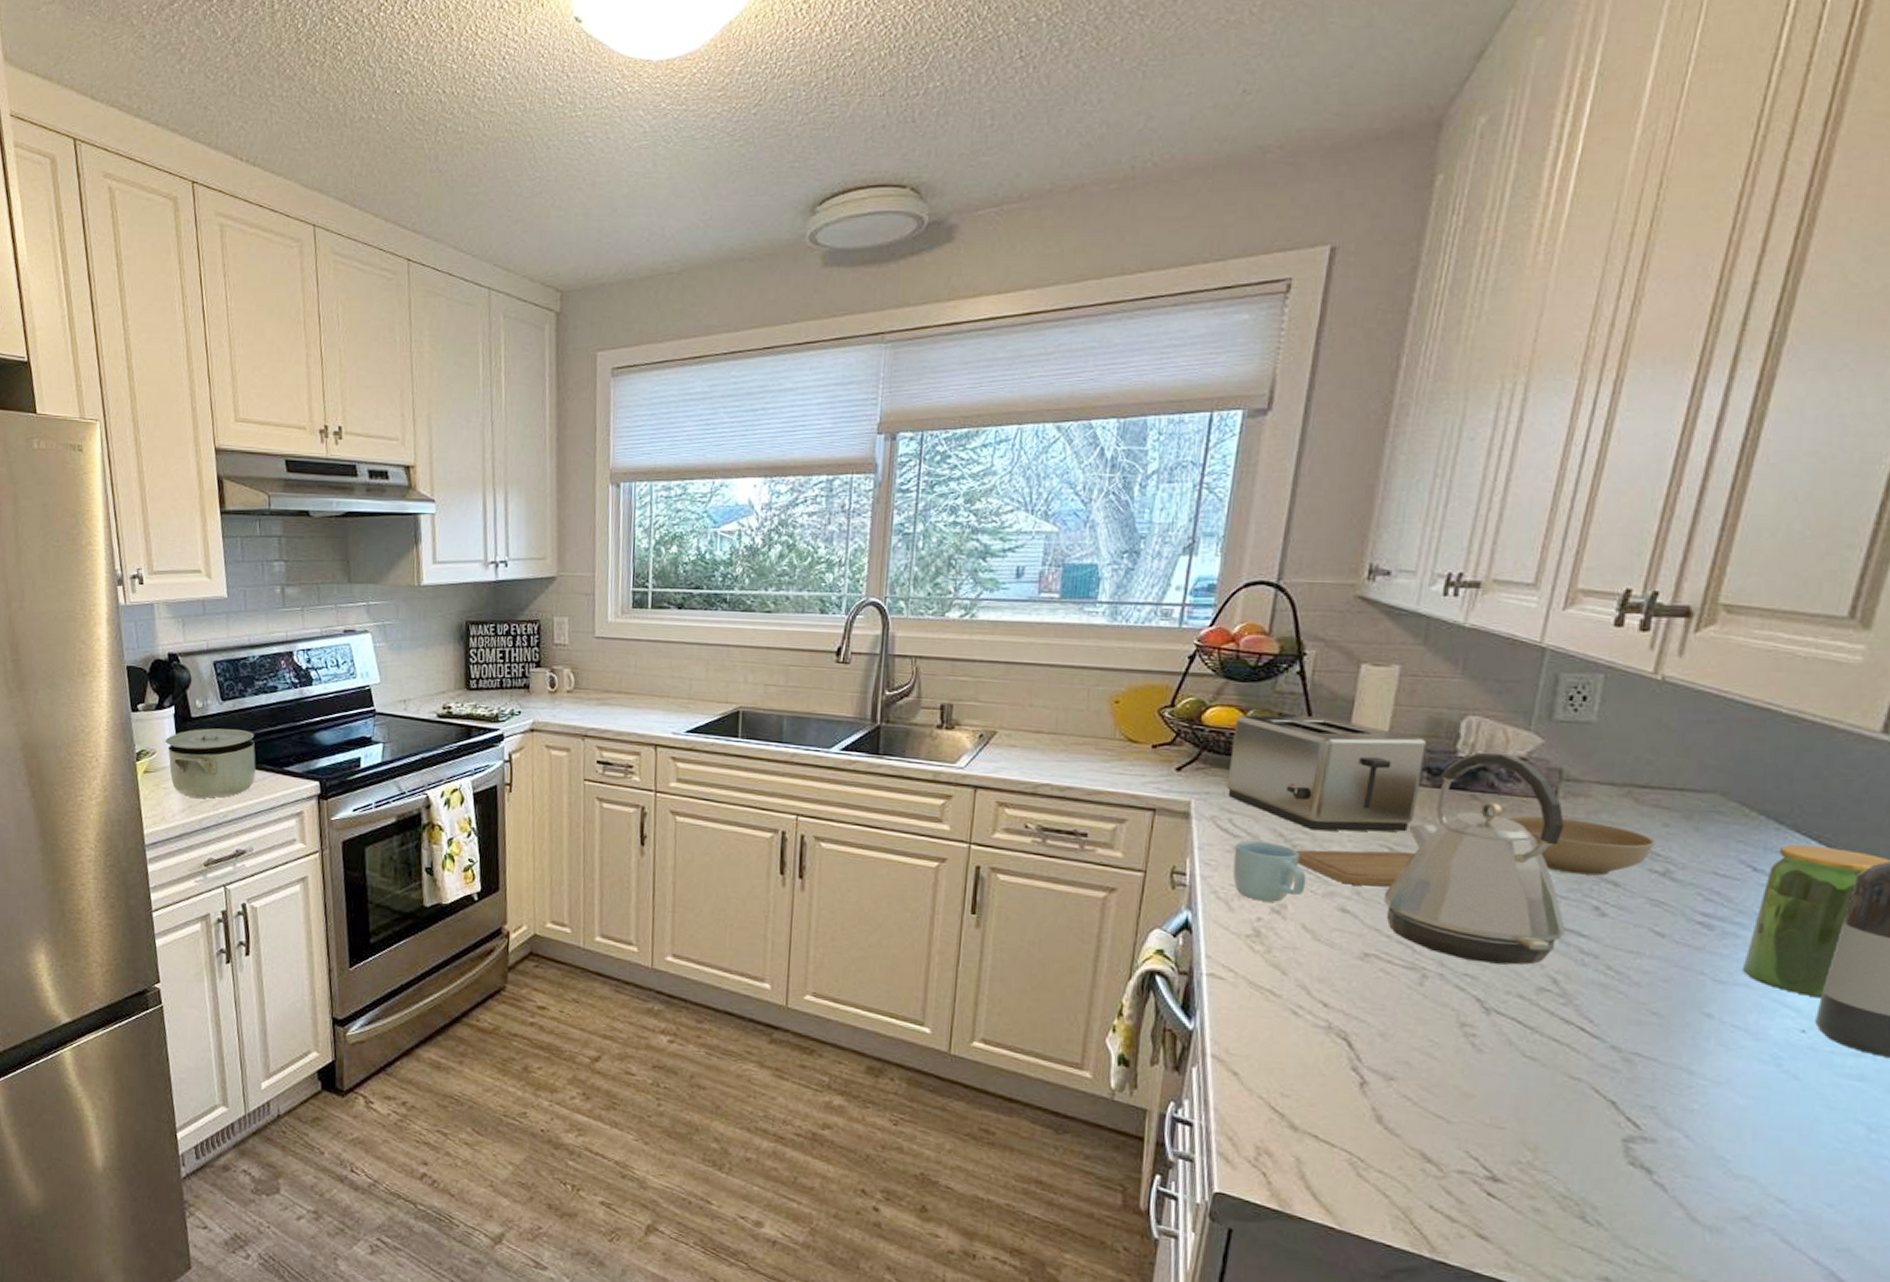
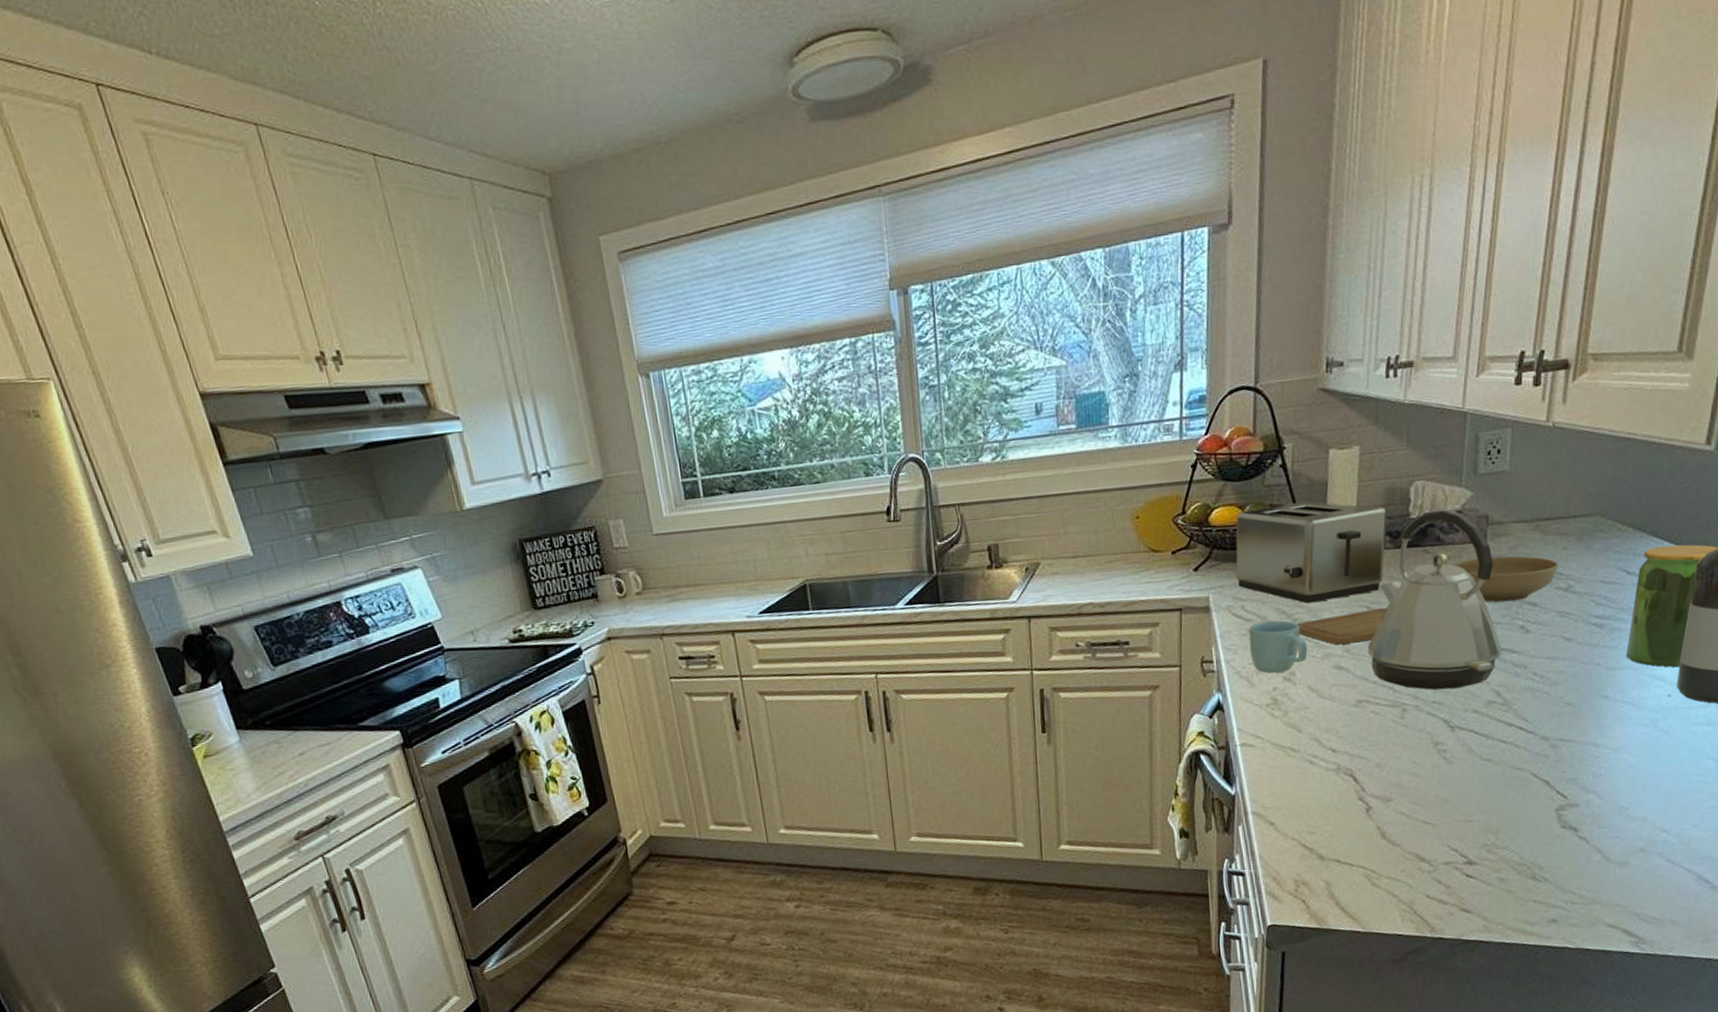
saucepan: present [165,728,256,799] -> none [219,692,330,773]

